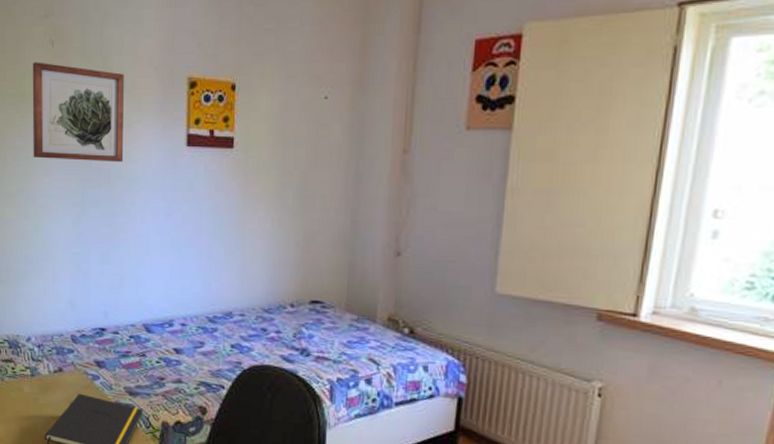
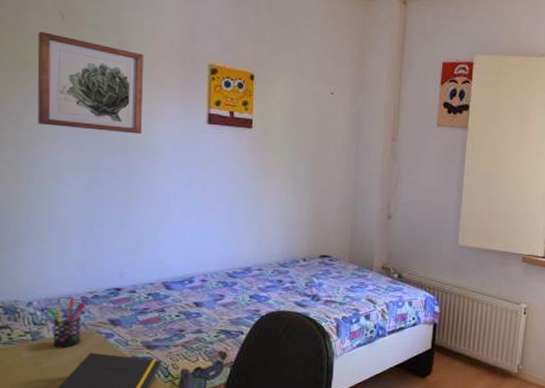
pen holder: none [42,335,75,387] -> present [46,297,86,348]

